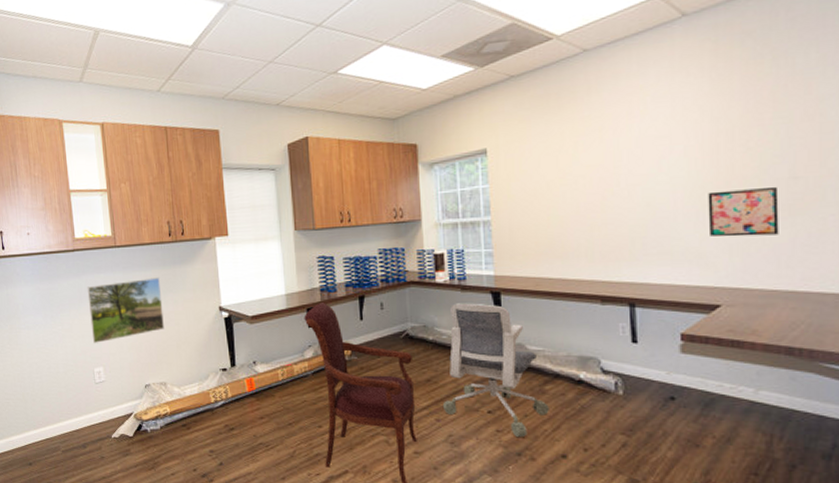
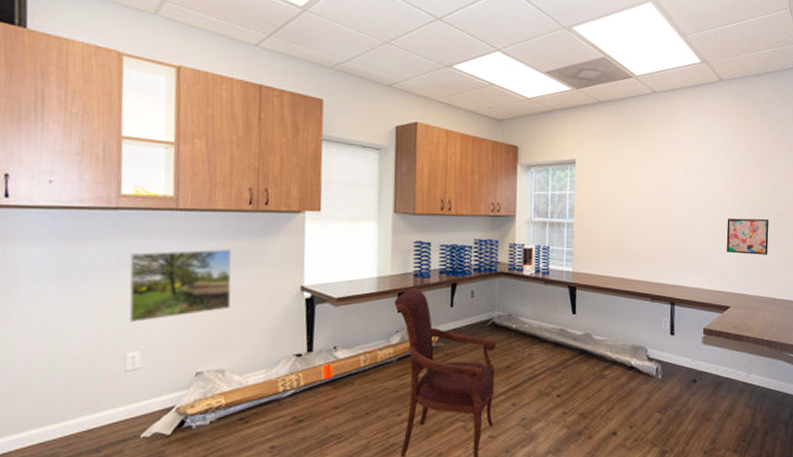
office chair: present [442,303,549,437] -> none [518,295,606,418]

